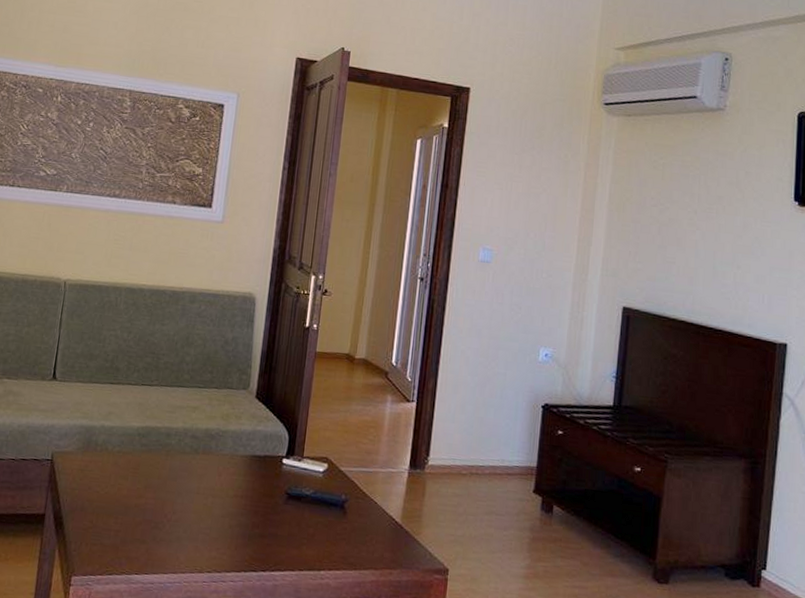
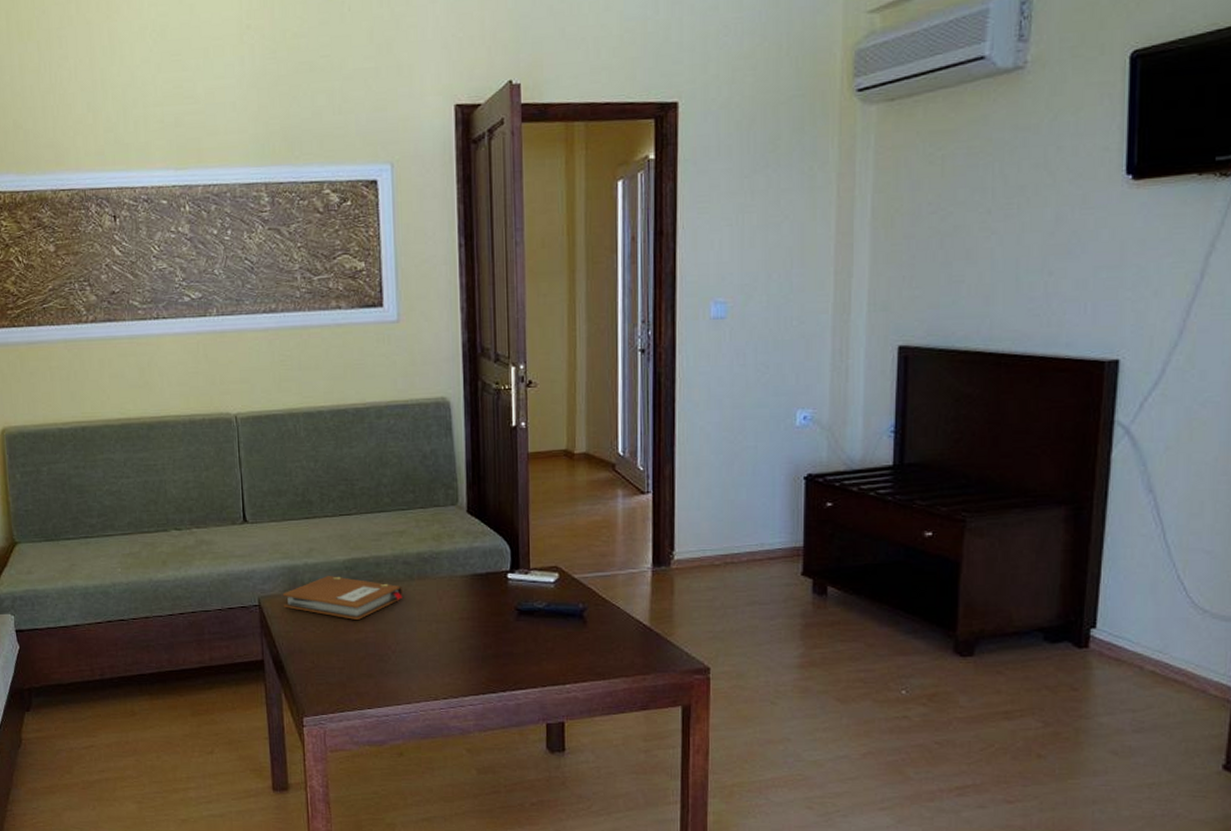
notebook: none [75,440,188,485] -> present [282,576,404,620]

